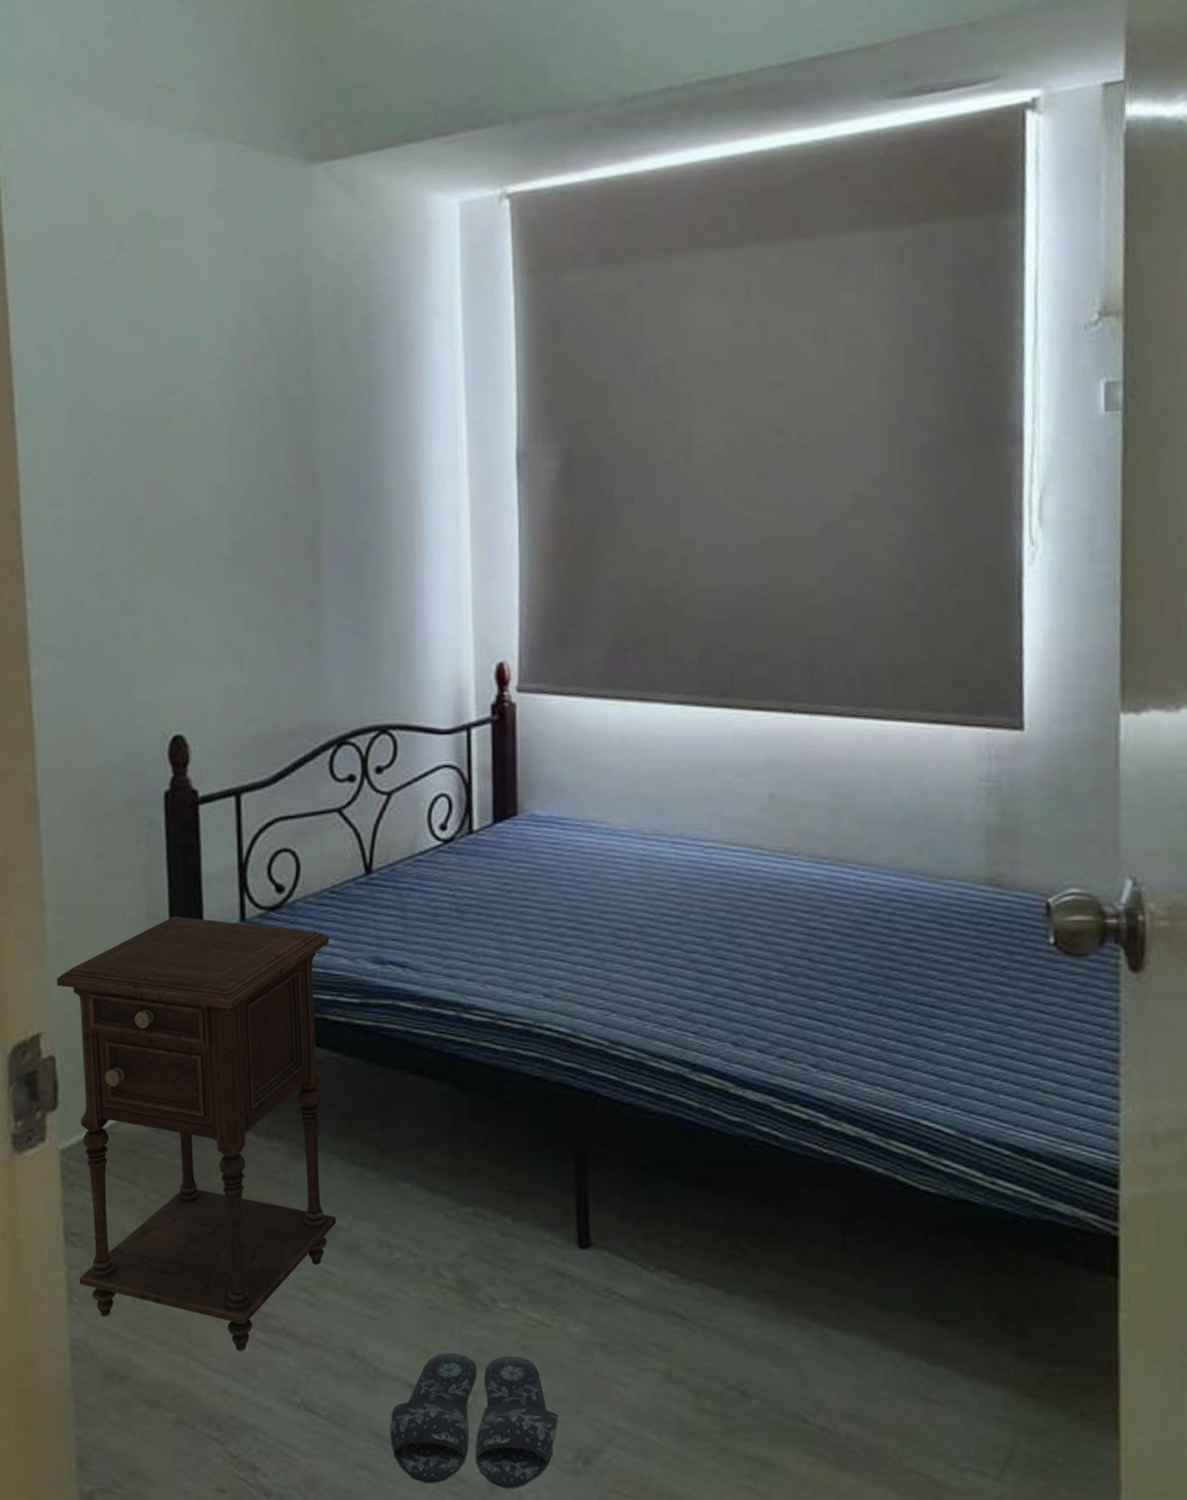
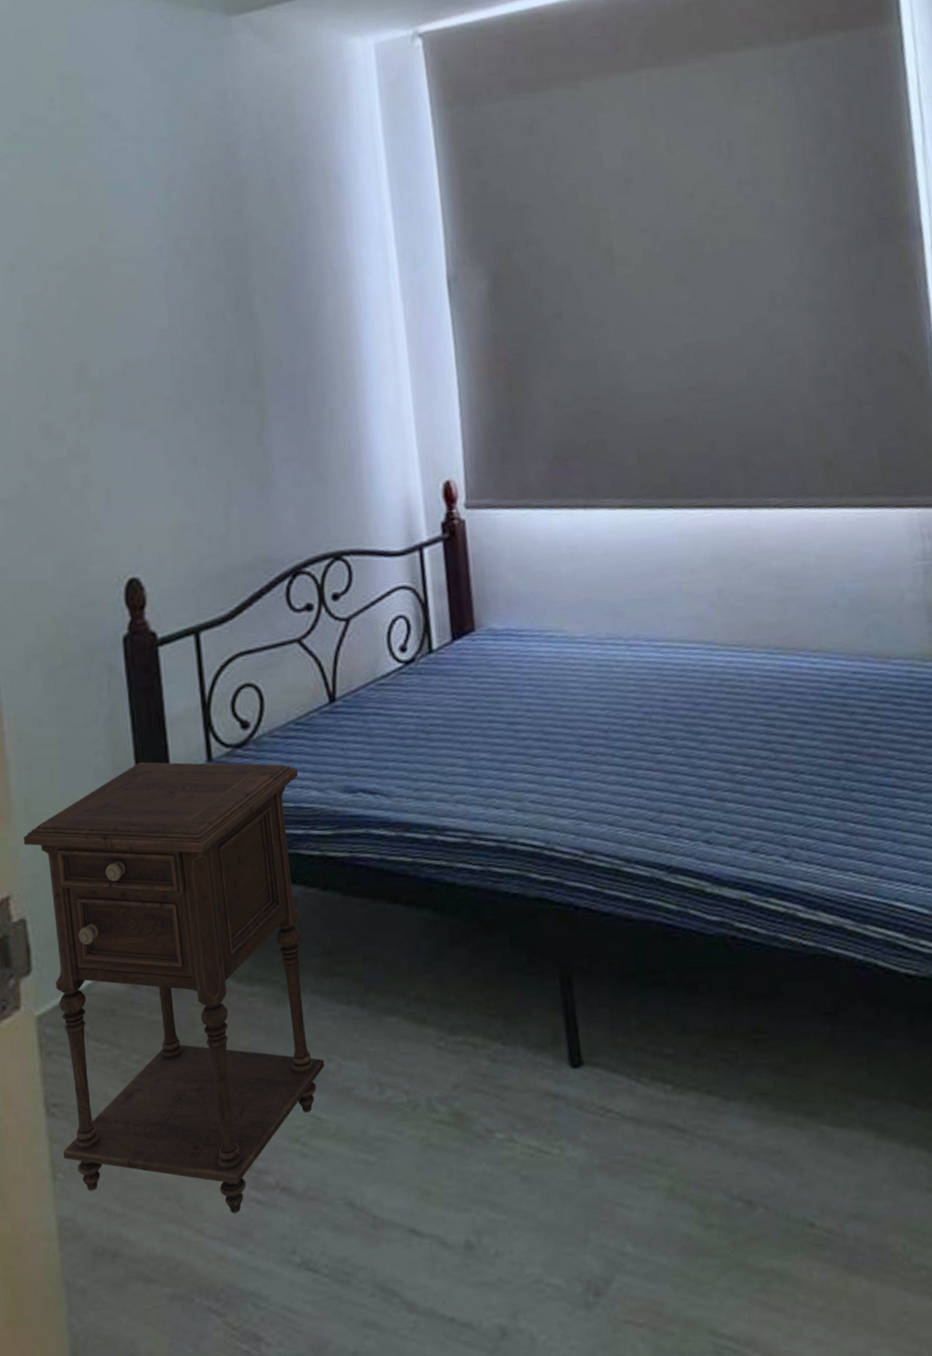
slippers: present [390,1353,559,1489] -> none [394,1188,566,1335]

